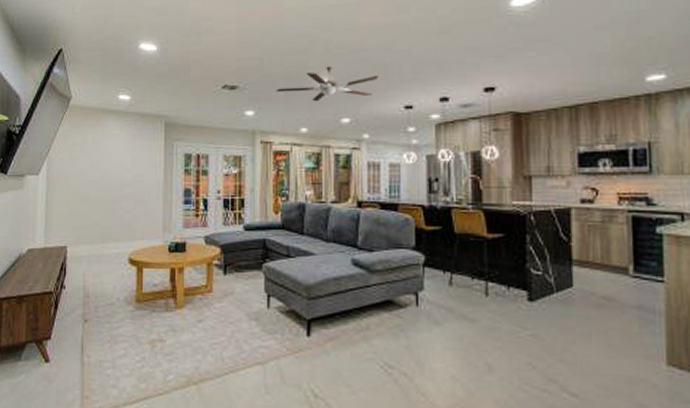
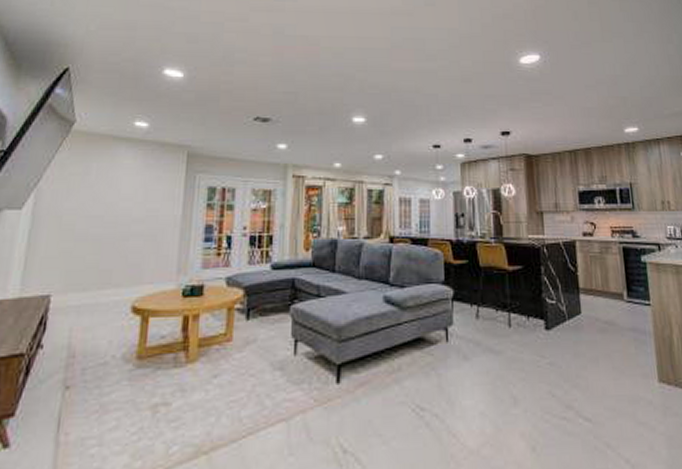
ceiling fan: present [275,66,379,102] -> none [309,104,410,138]

